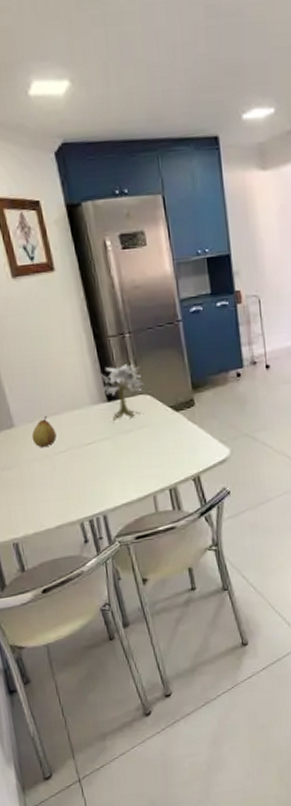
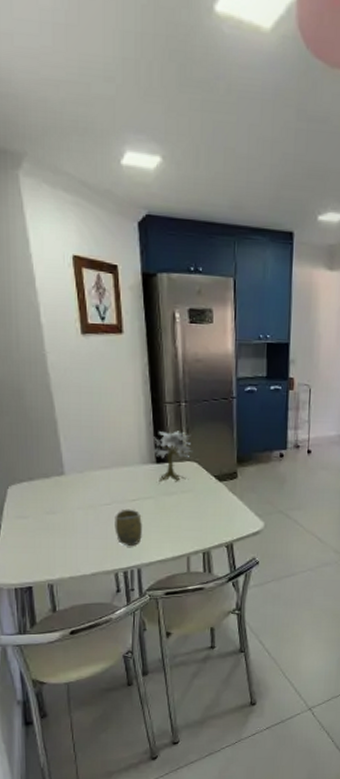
fruit: present [31,416,57,448] -> none [80,469,103,498]
cup: none [72,453,103,493] -> present [115,509,142,546]

